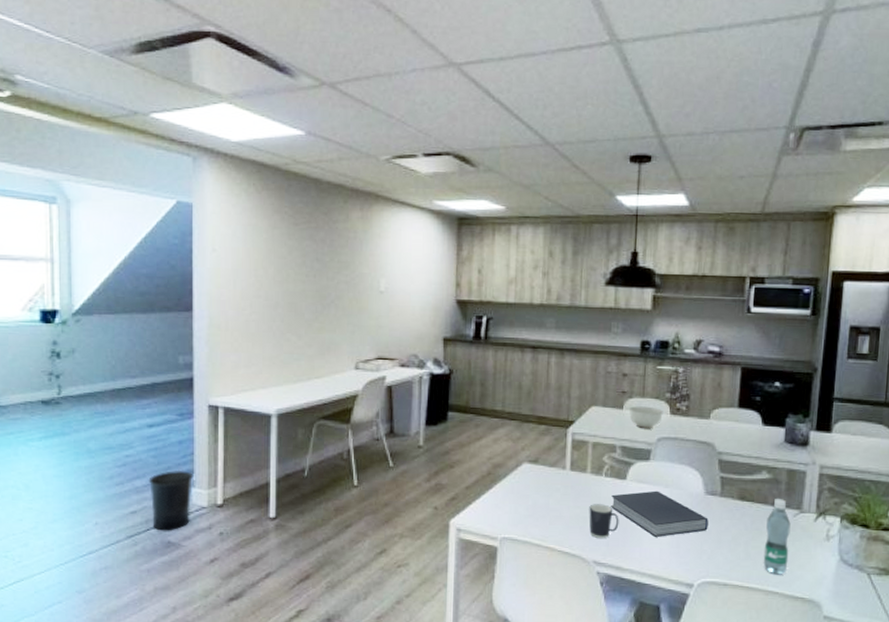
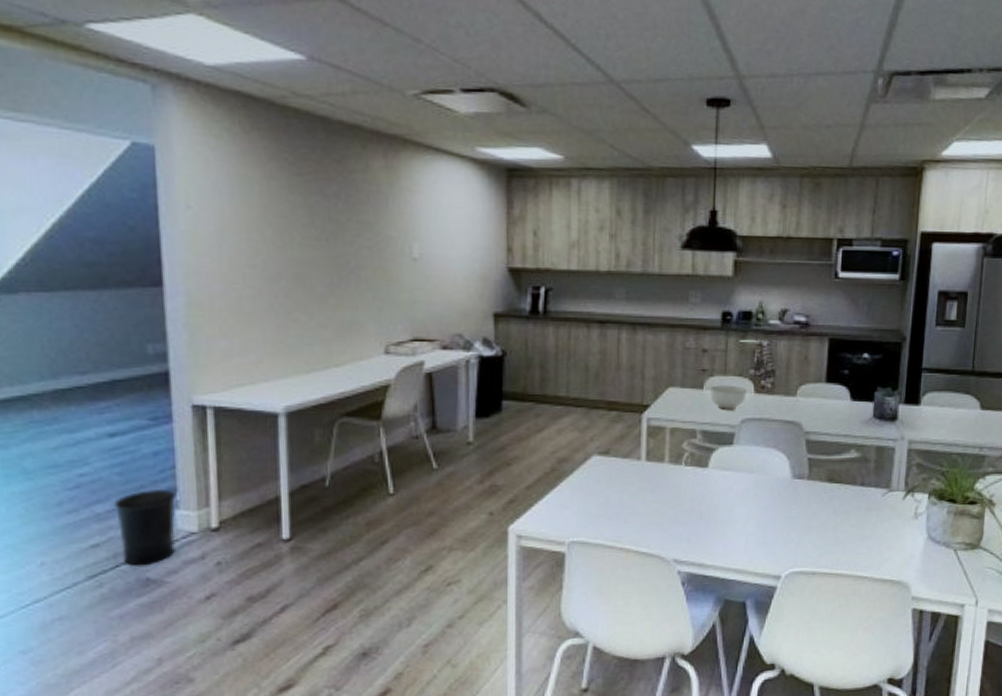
mug: present [589,504,619,538] -> none [667,496,701,534]
book: present [611,490,709,537] -> none [692,477,796,528]
bottle: present [763,498,791,575] -> none [852,477,880,559]

